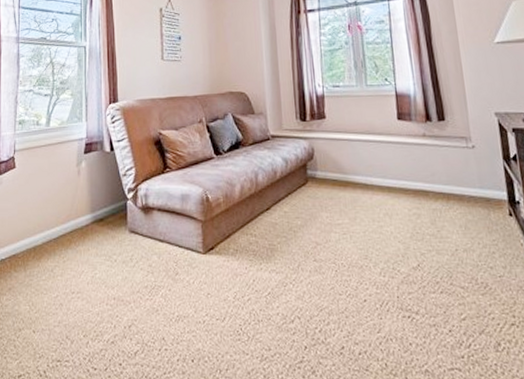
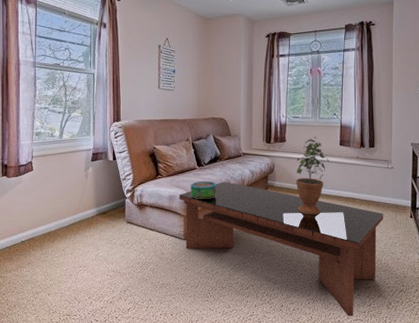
coffee table: none [193,173,472,363] -> present [179,181,384,316]
decorative bowl: none [207,173,242,199] -> present [190,180,217,200]
potted plant: none [342,110,386,216] -> present [295,137,329,215]

